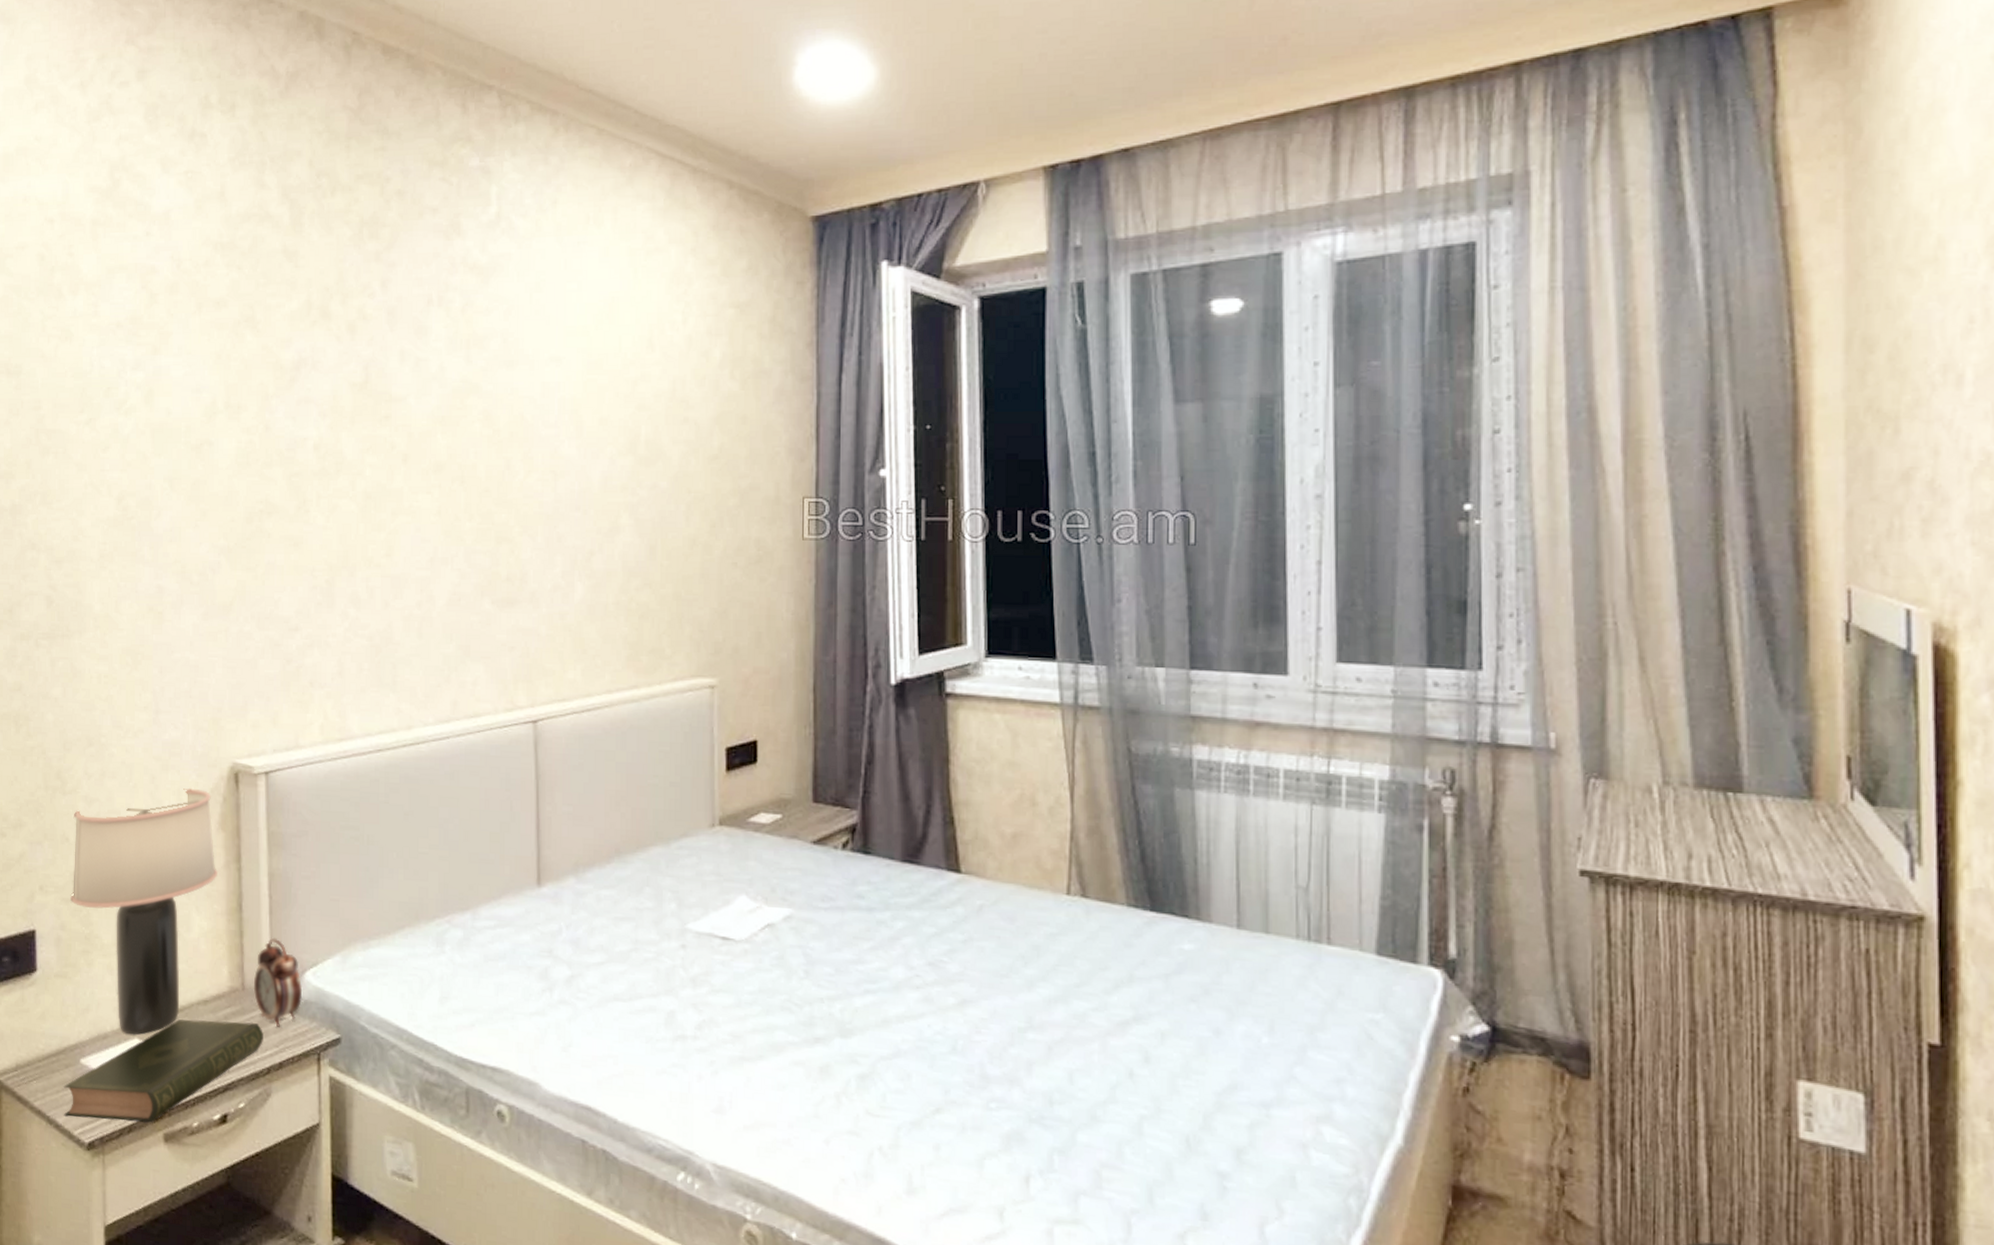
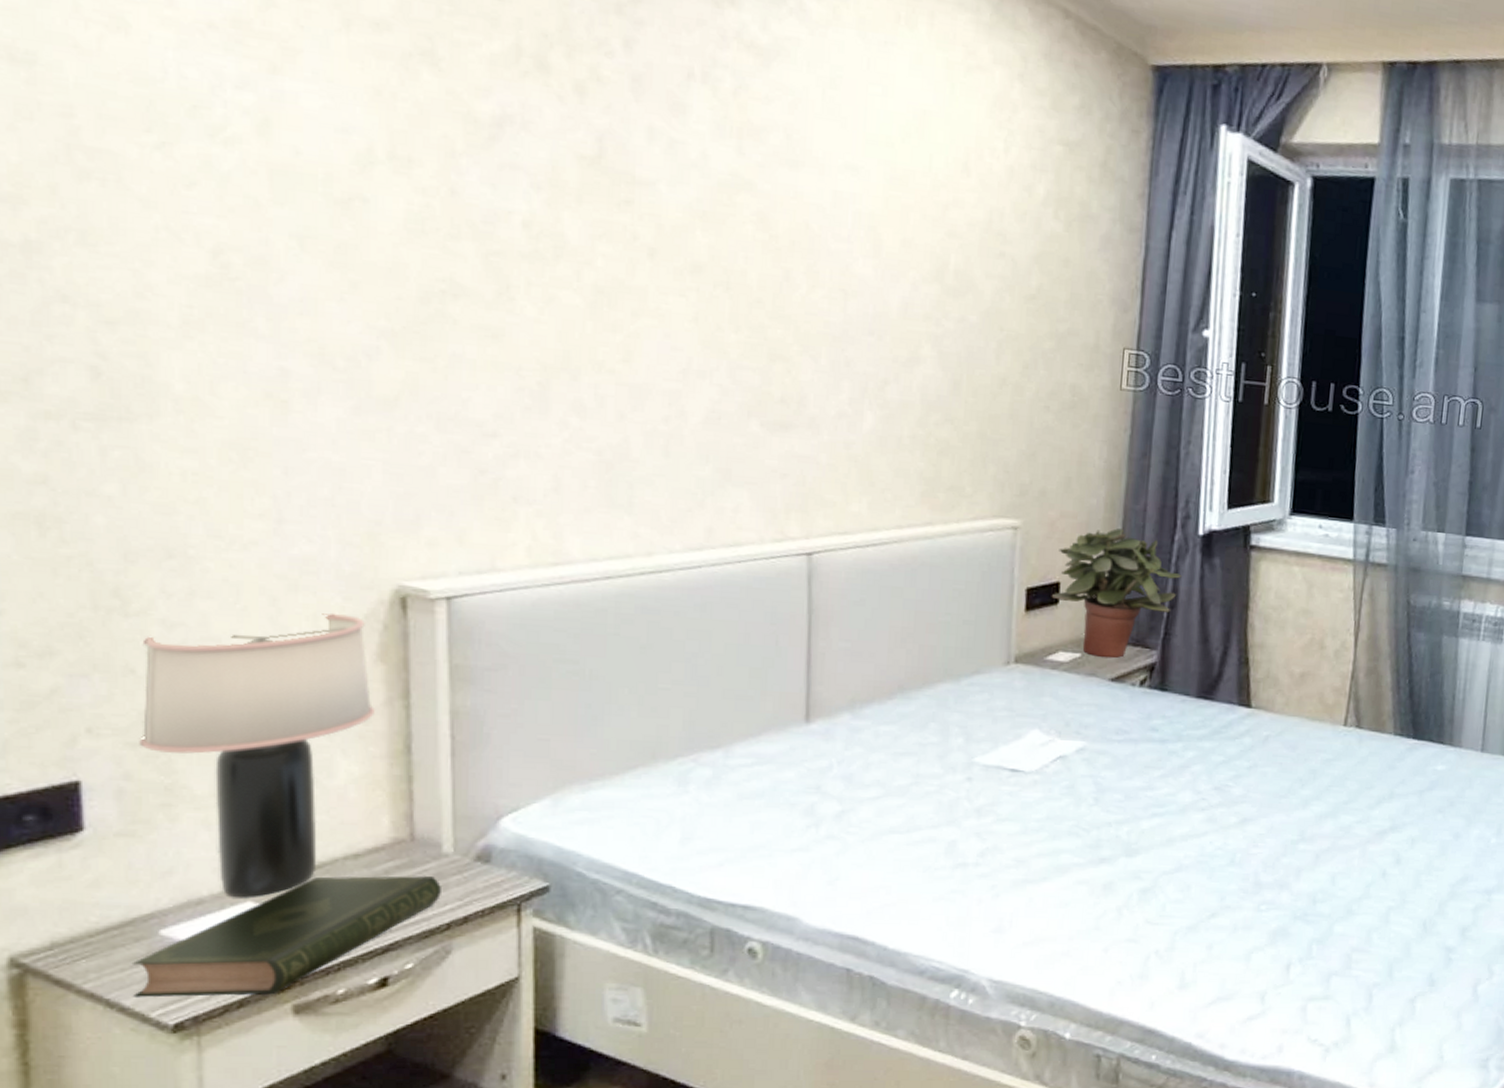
alarm clock: present [254,937,302,1027] -> none [428,782,496,879]
potted plant: none [749,682,877,820] -> present [1051,529,1182,659]

